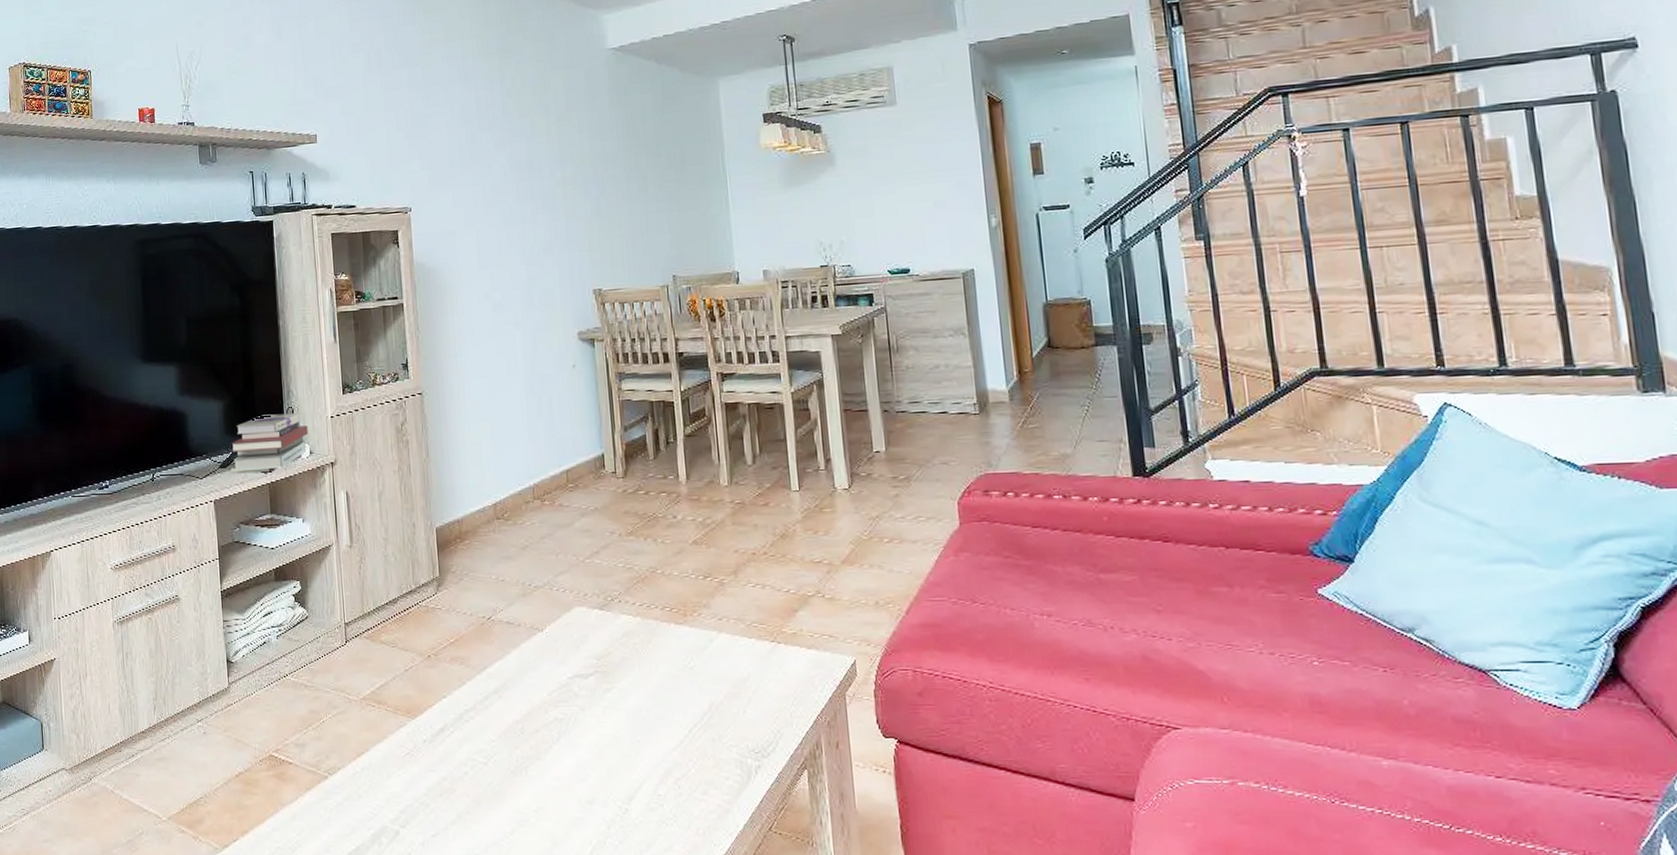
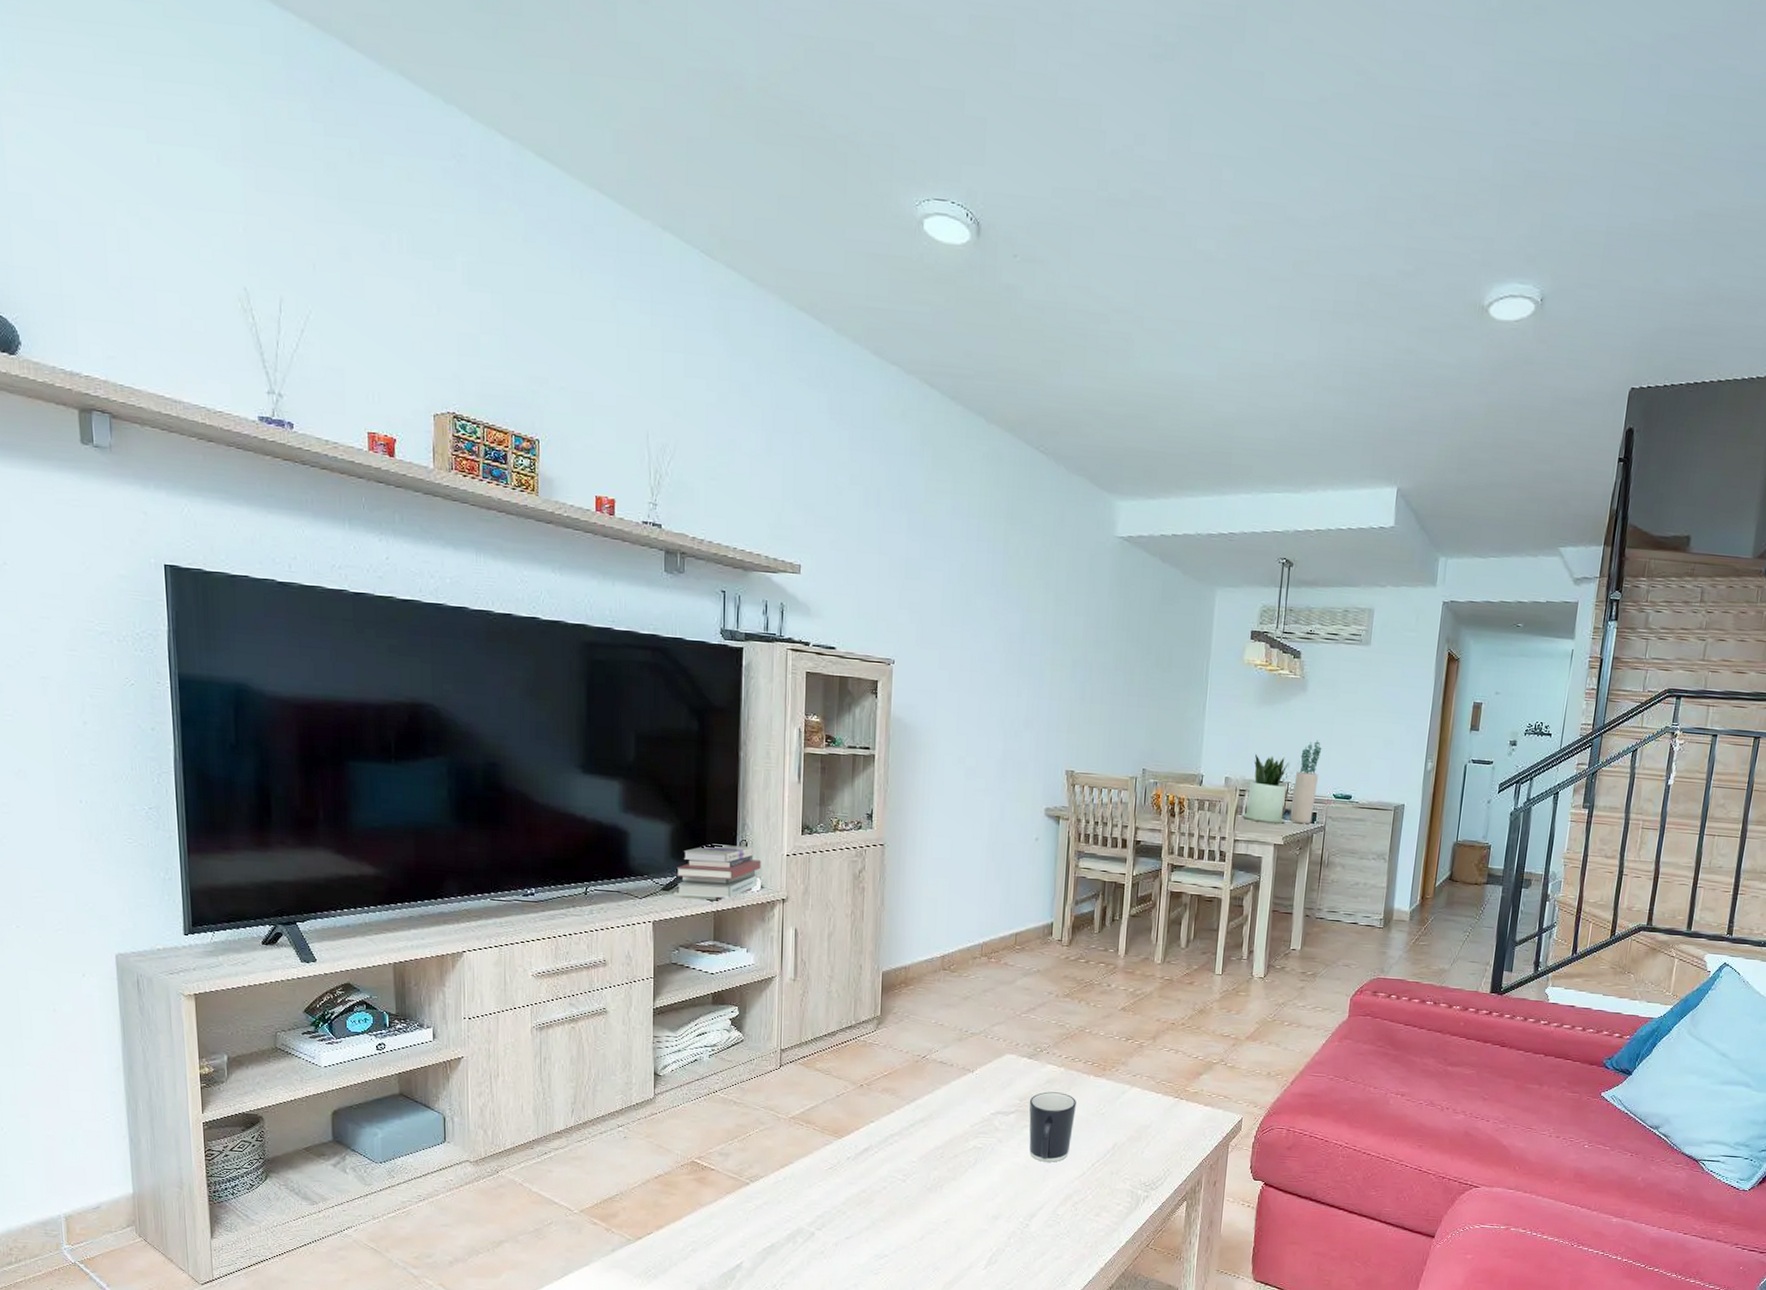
mug: none [607,646,661,731] -> present [1029,1091,1076,1162]
planter: none [788,238,839,315] -> present [1241,754,1288,825]
vase: none [840,214,870,309] -> present [1289,740,1322,825]

